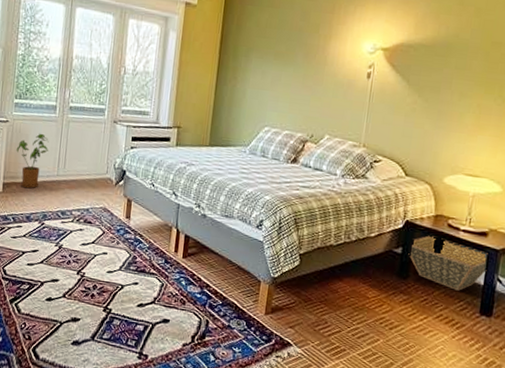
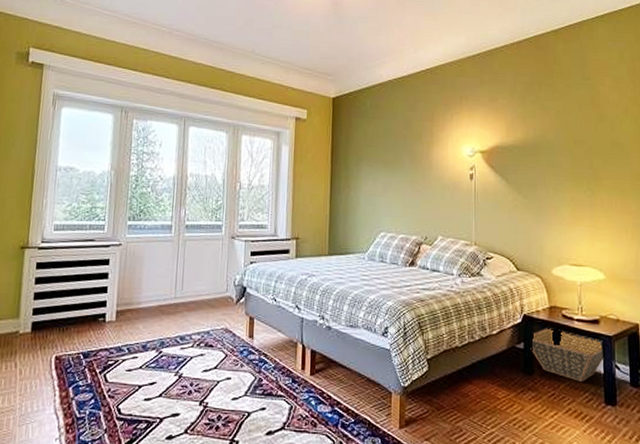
house plant: present [16,133,49,189] -> none [130,254,166,315]

